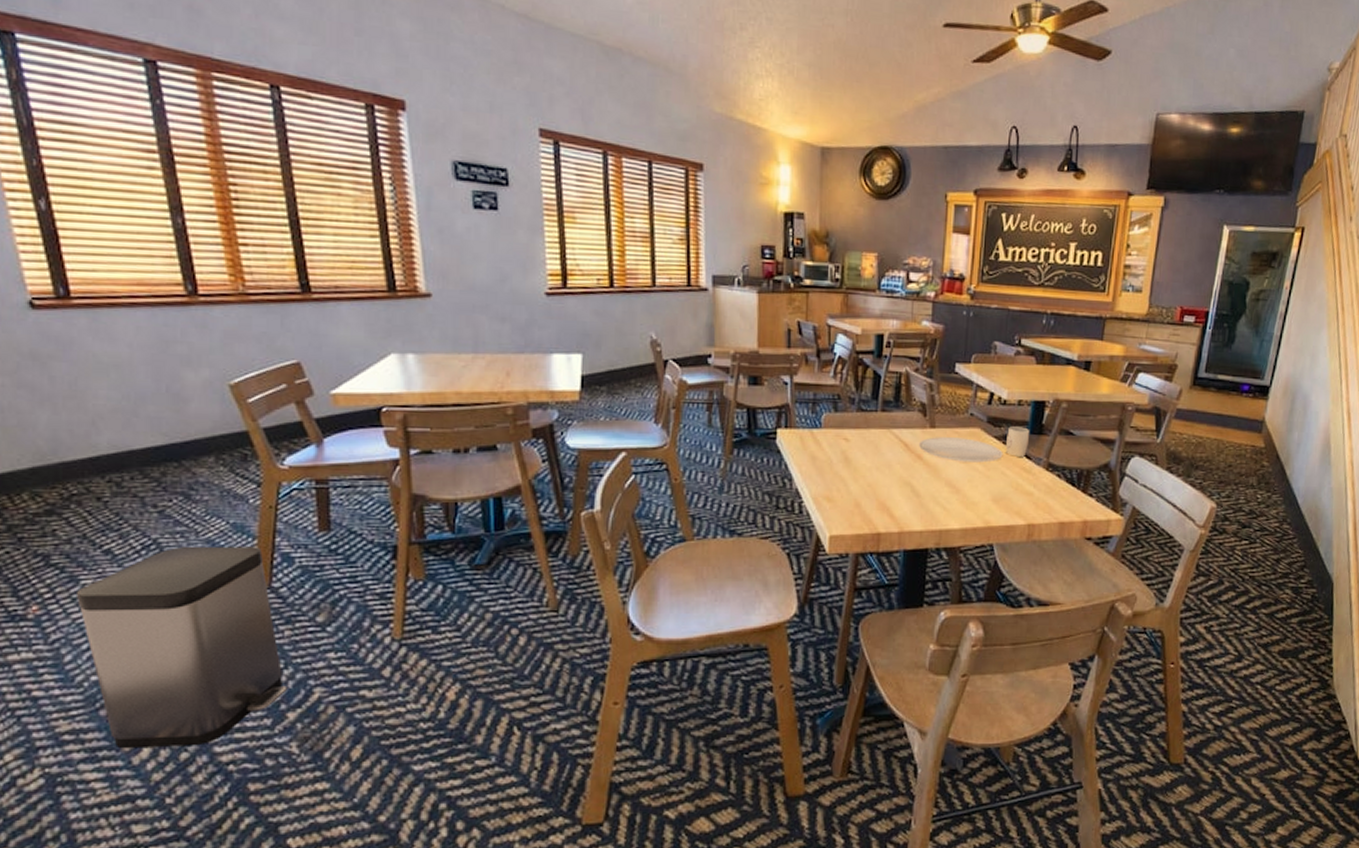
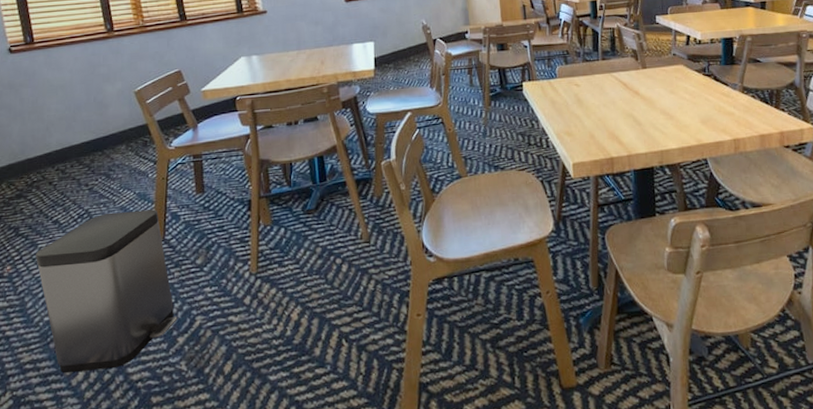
plate: present [918,437,1003,463] -> none [634,74,705,94]
mug: present [1006,426,1030,457] -> none [705,60,724,85]

